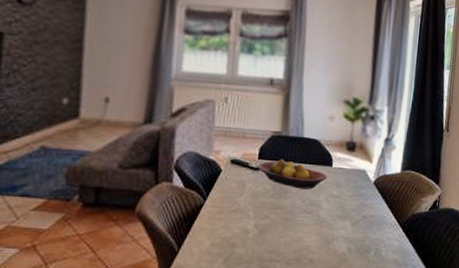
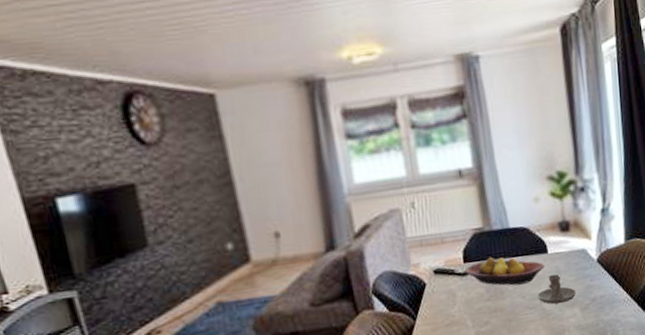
candle holder: none [316,187,350,215] -> present [537,274,576,305]

